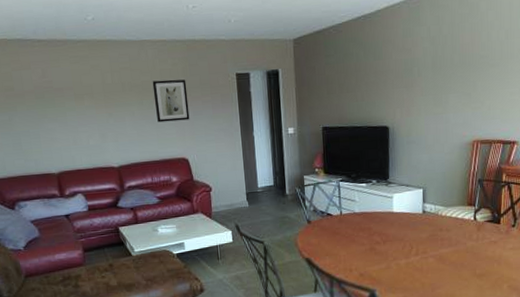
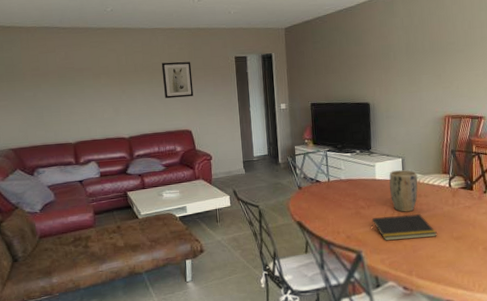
notepad: none [386,249,459,279] -> present [371,213,438,241]
plant pot: none [407,201,440,248] -> present [389,170,418,212]

